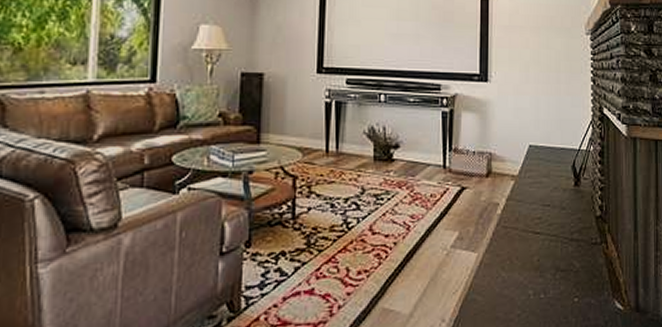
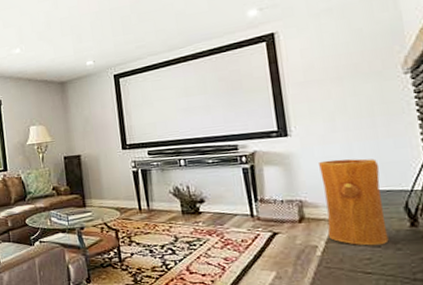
decorative log: none [509,112,558,205] -> present [319,158,389,246]

